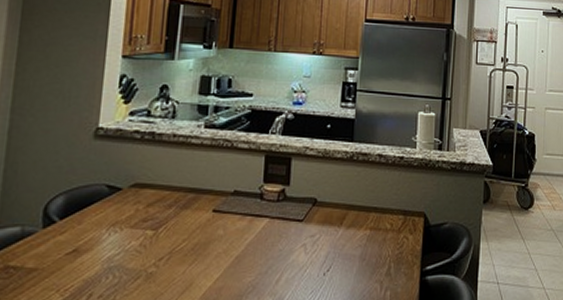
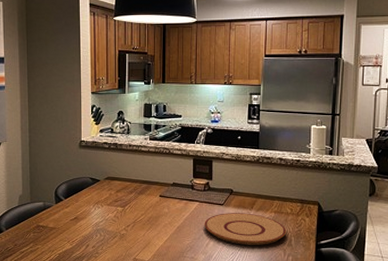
plate: none [275,231,385,279] -> present [204,213,287,245]

